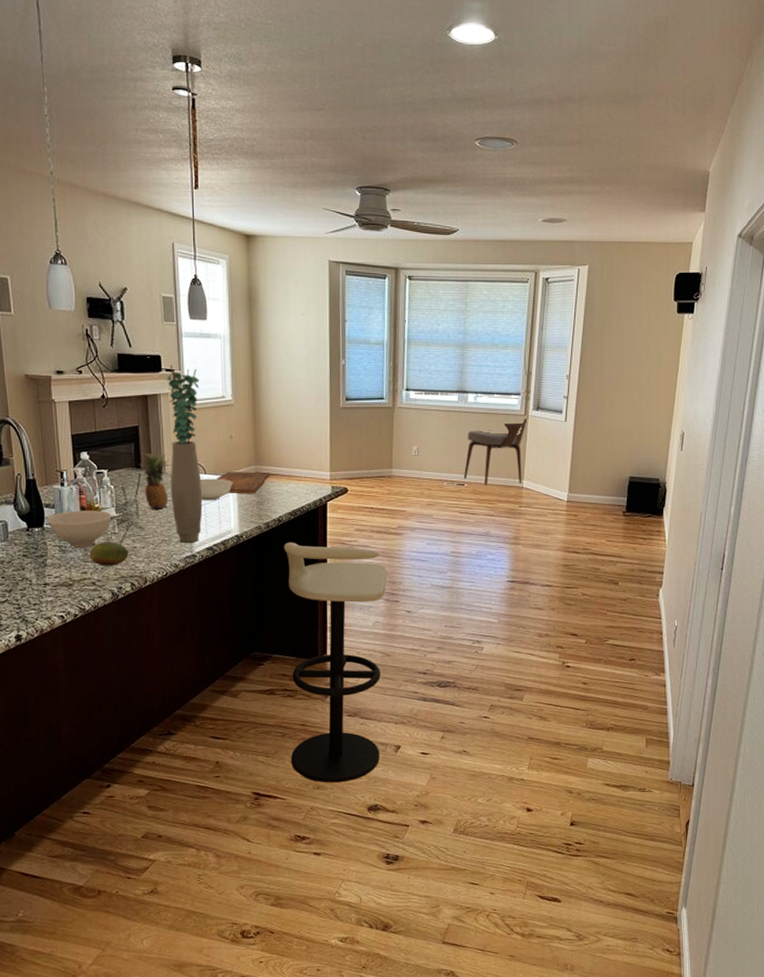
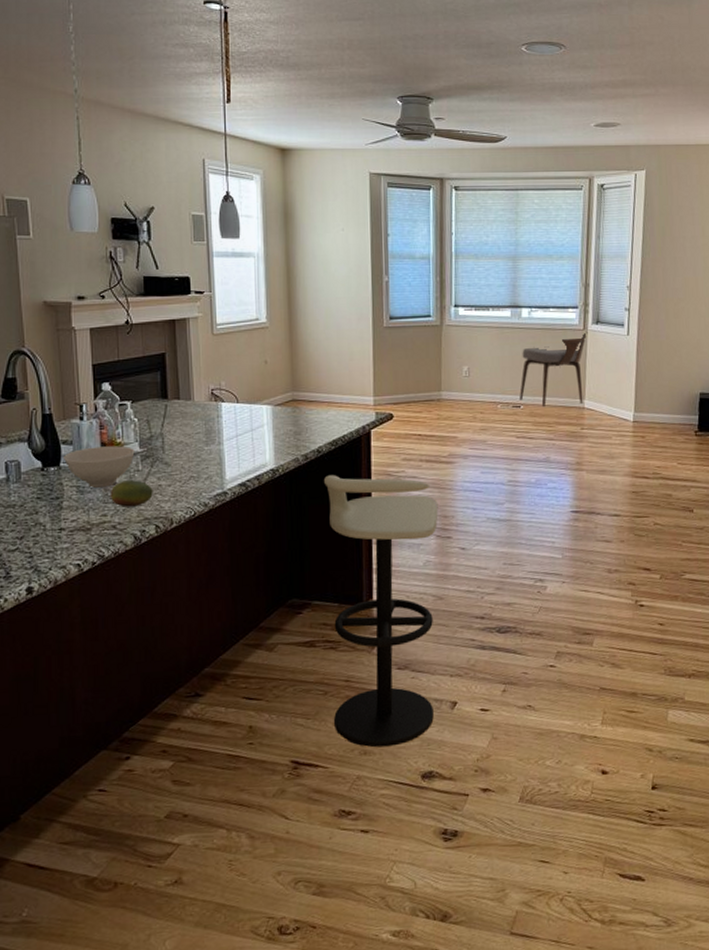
fruit: present [139,452,172,509] -> none [166,381,201,443]
vase: present [167,364,203,543] -> none [196,286,235,479]
bowl: present [201,478,233,501] -> none [233,407,268,432]
cutting board: present [216,471,270,493] -> none [250,399,308,423]

